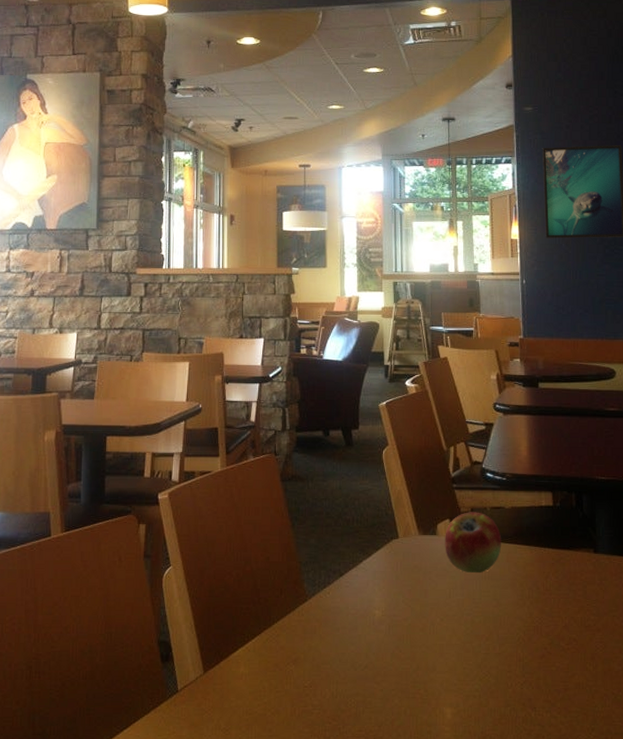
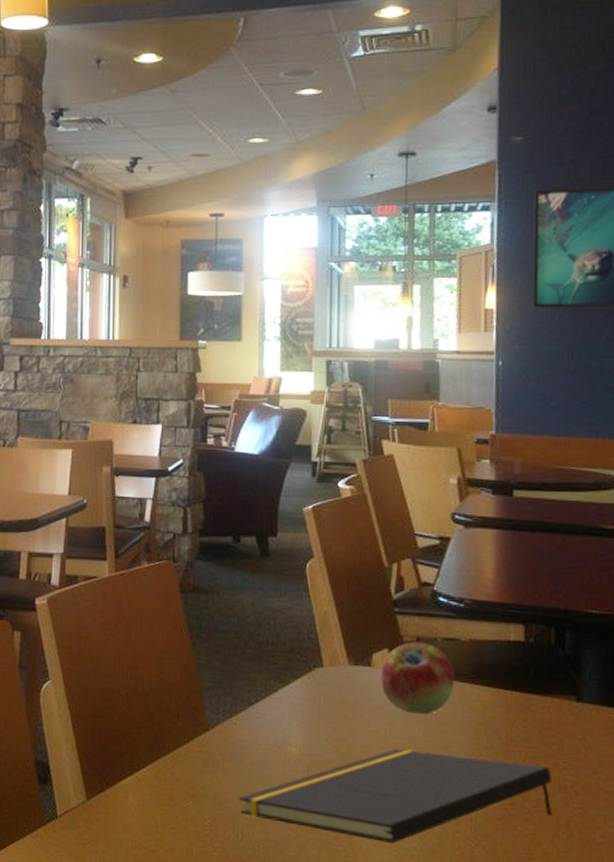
notepad: none [333,604,581,687] -> present [239,748,552,843]

